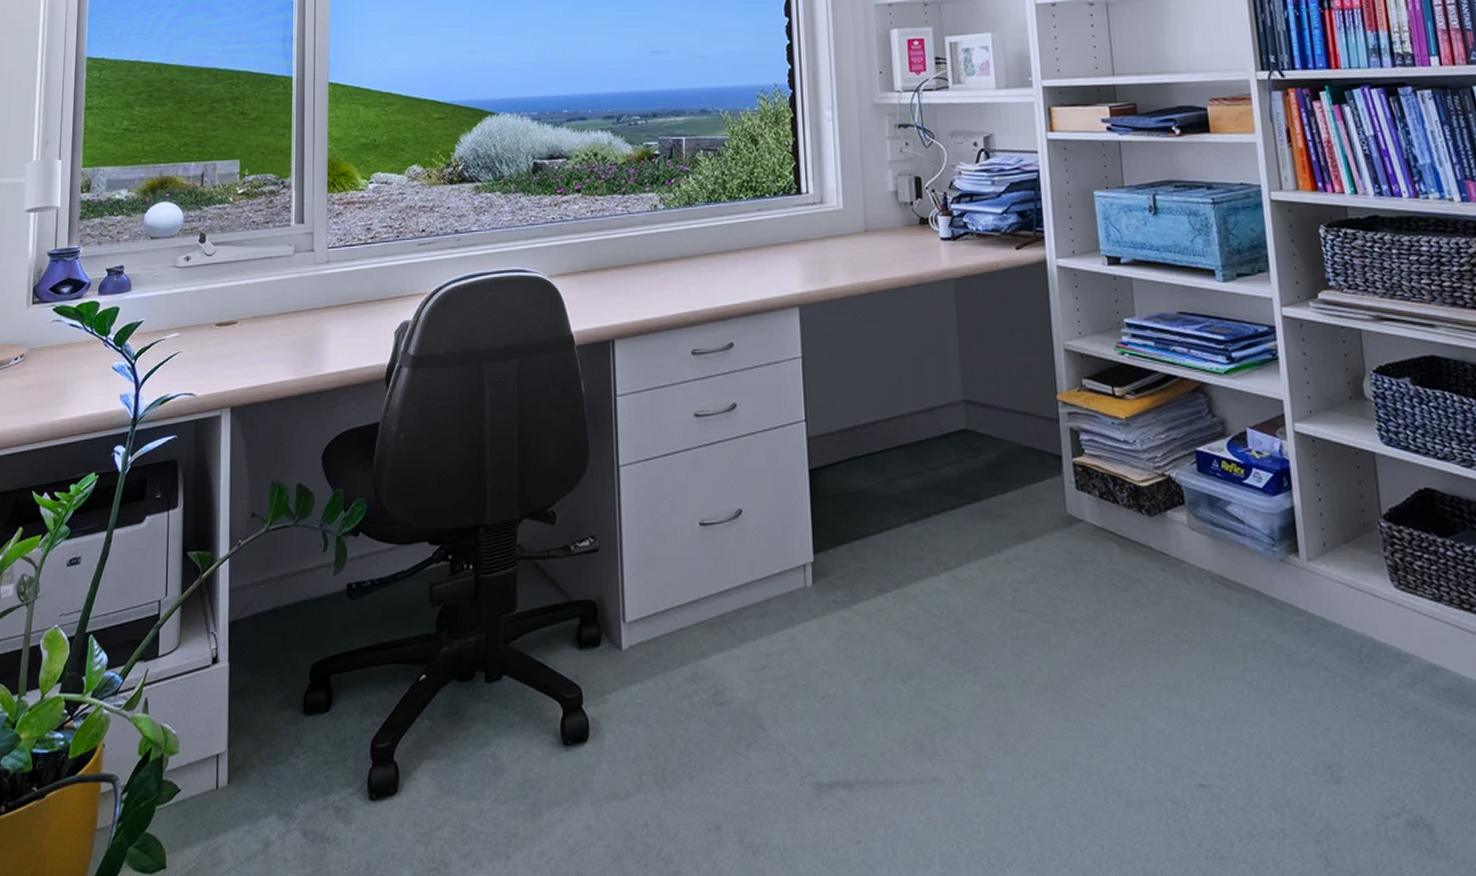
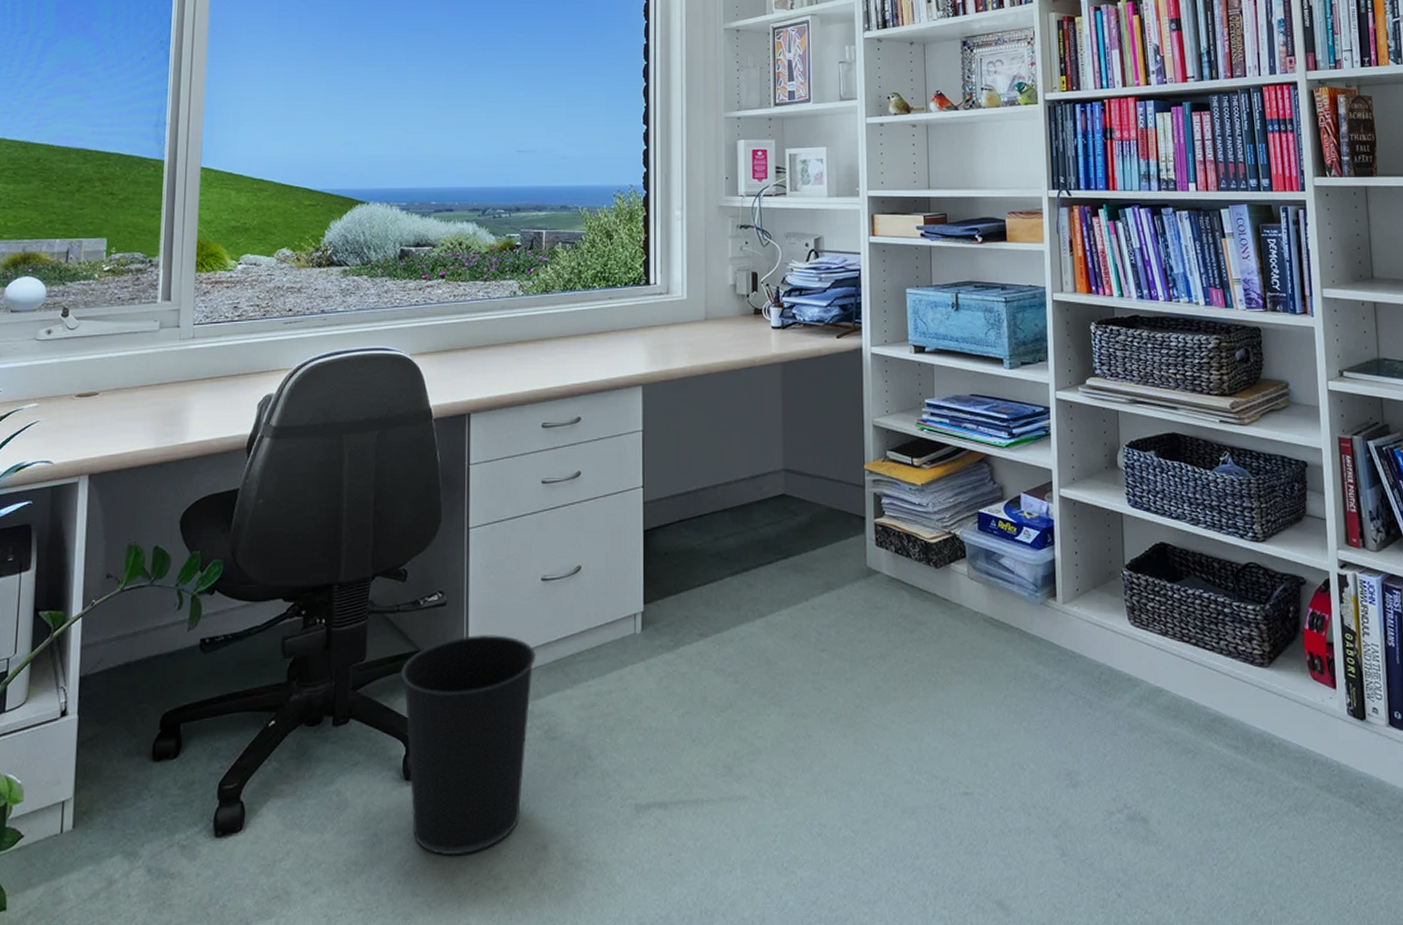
wastebasket: none [554,584,698,832] -> present [400,634,536,856]

